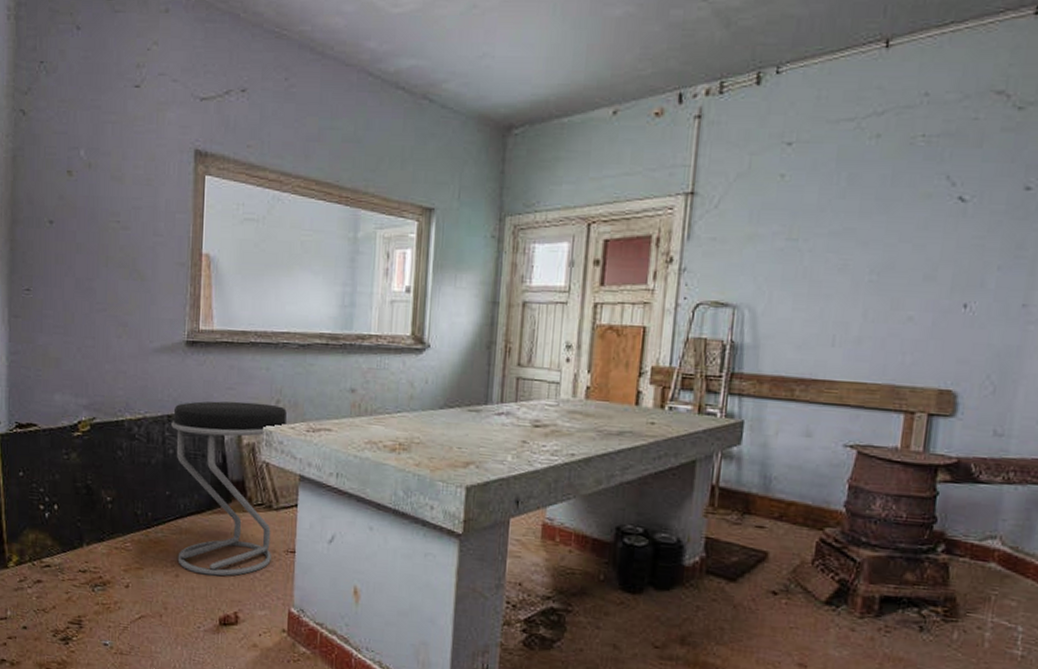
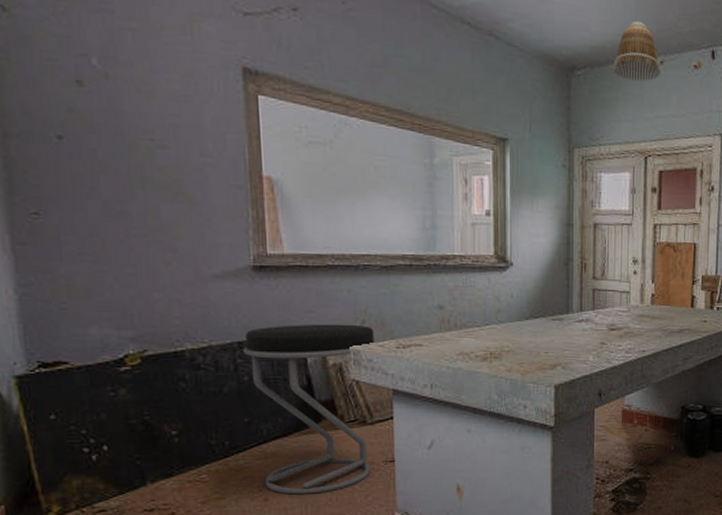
lamp shade: none [556,67,613,136] -> present [613,21,661,81]

